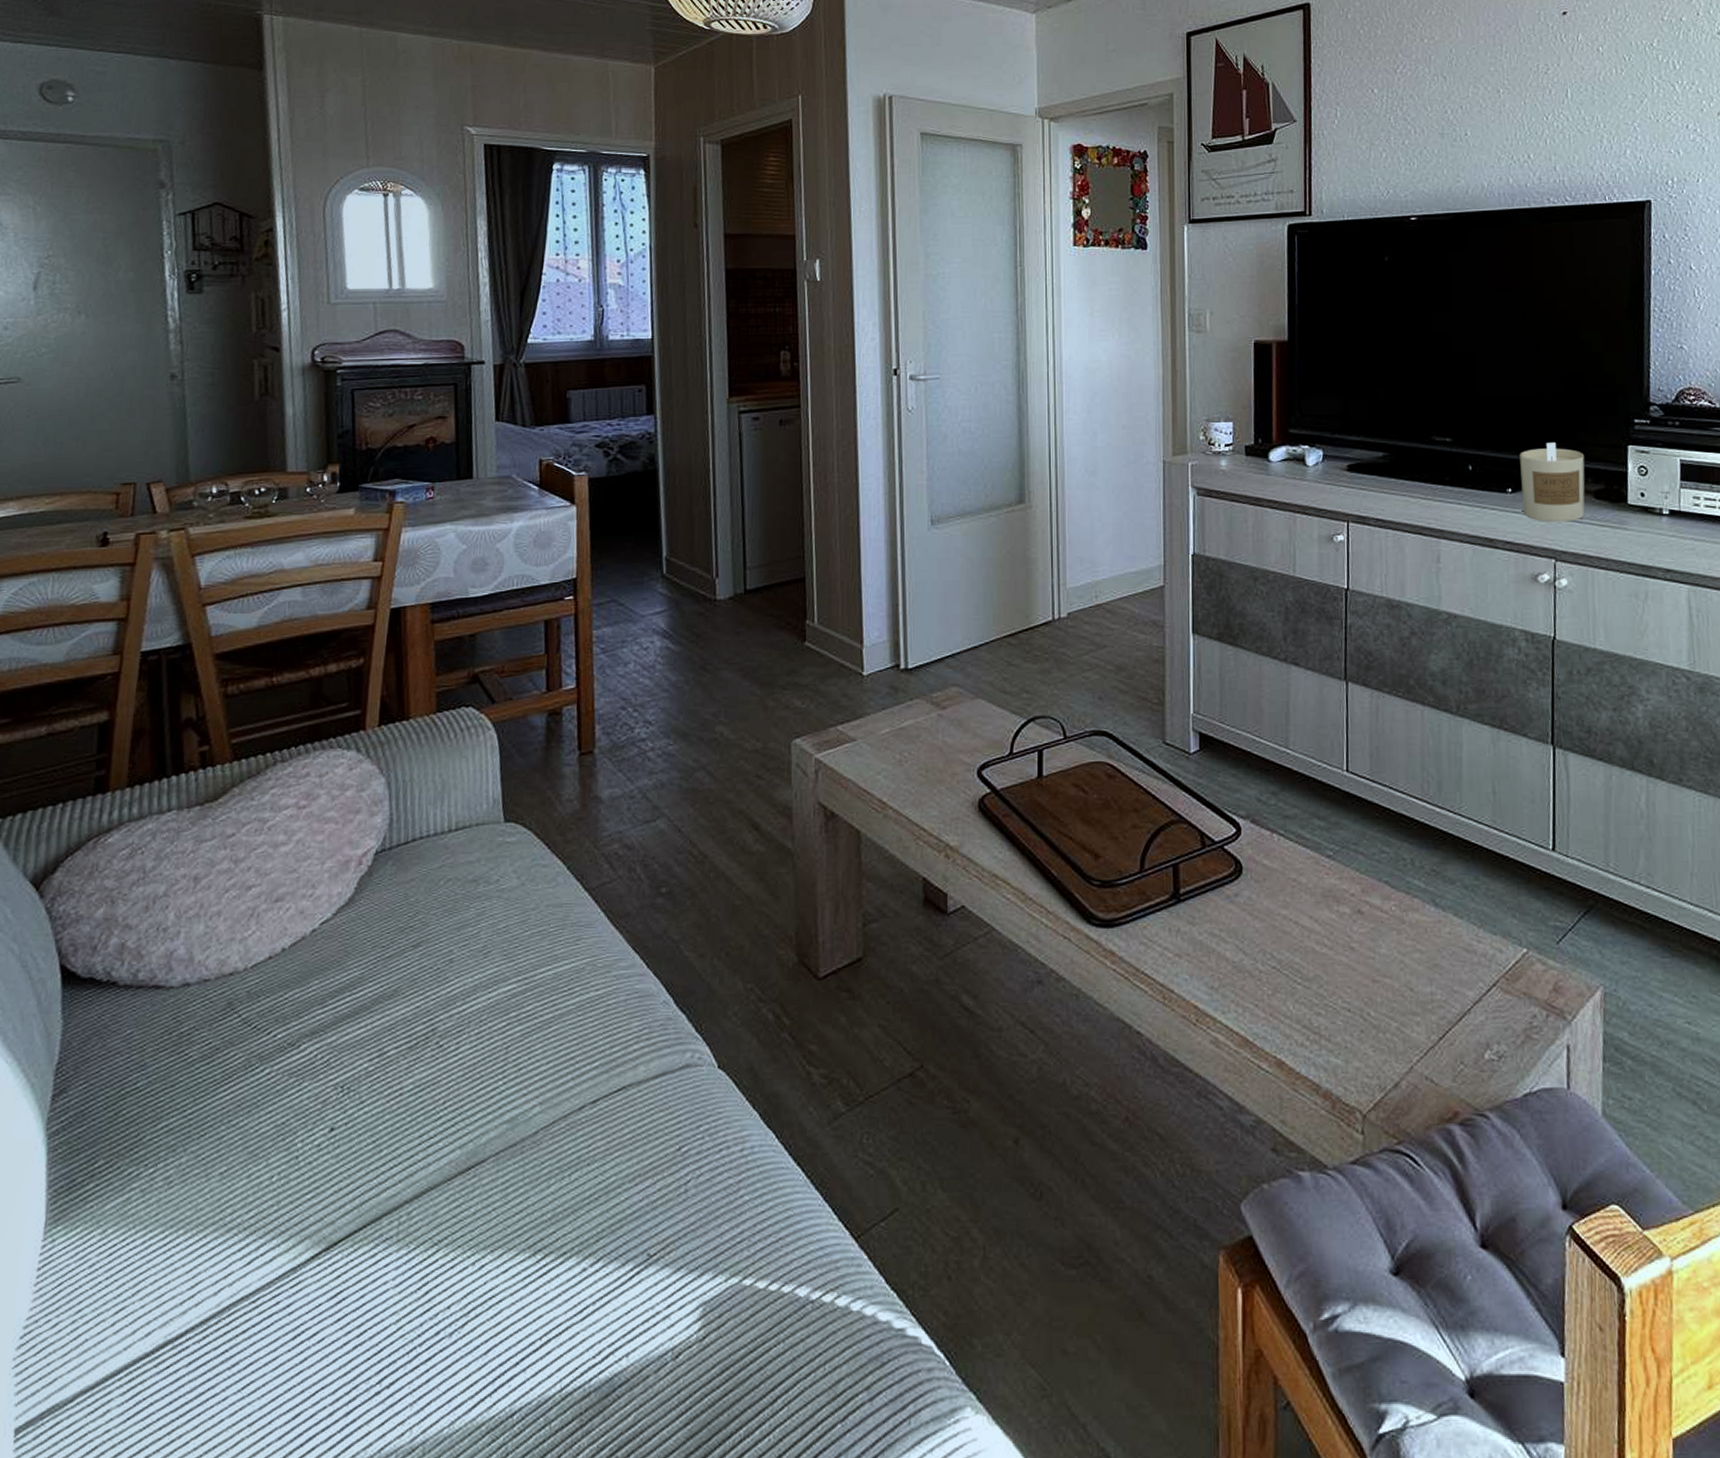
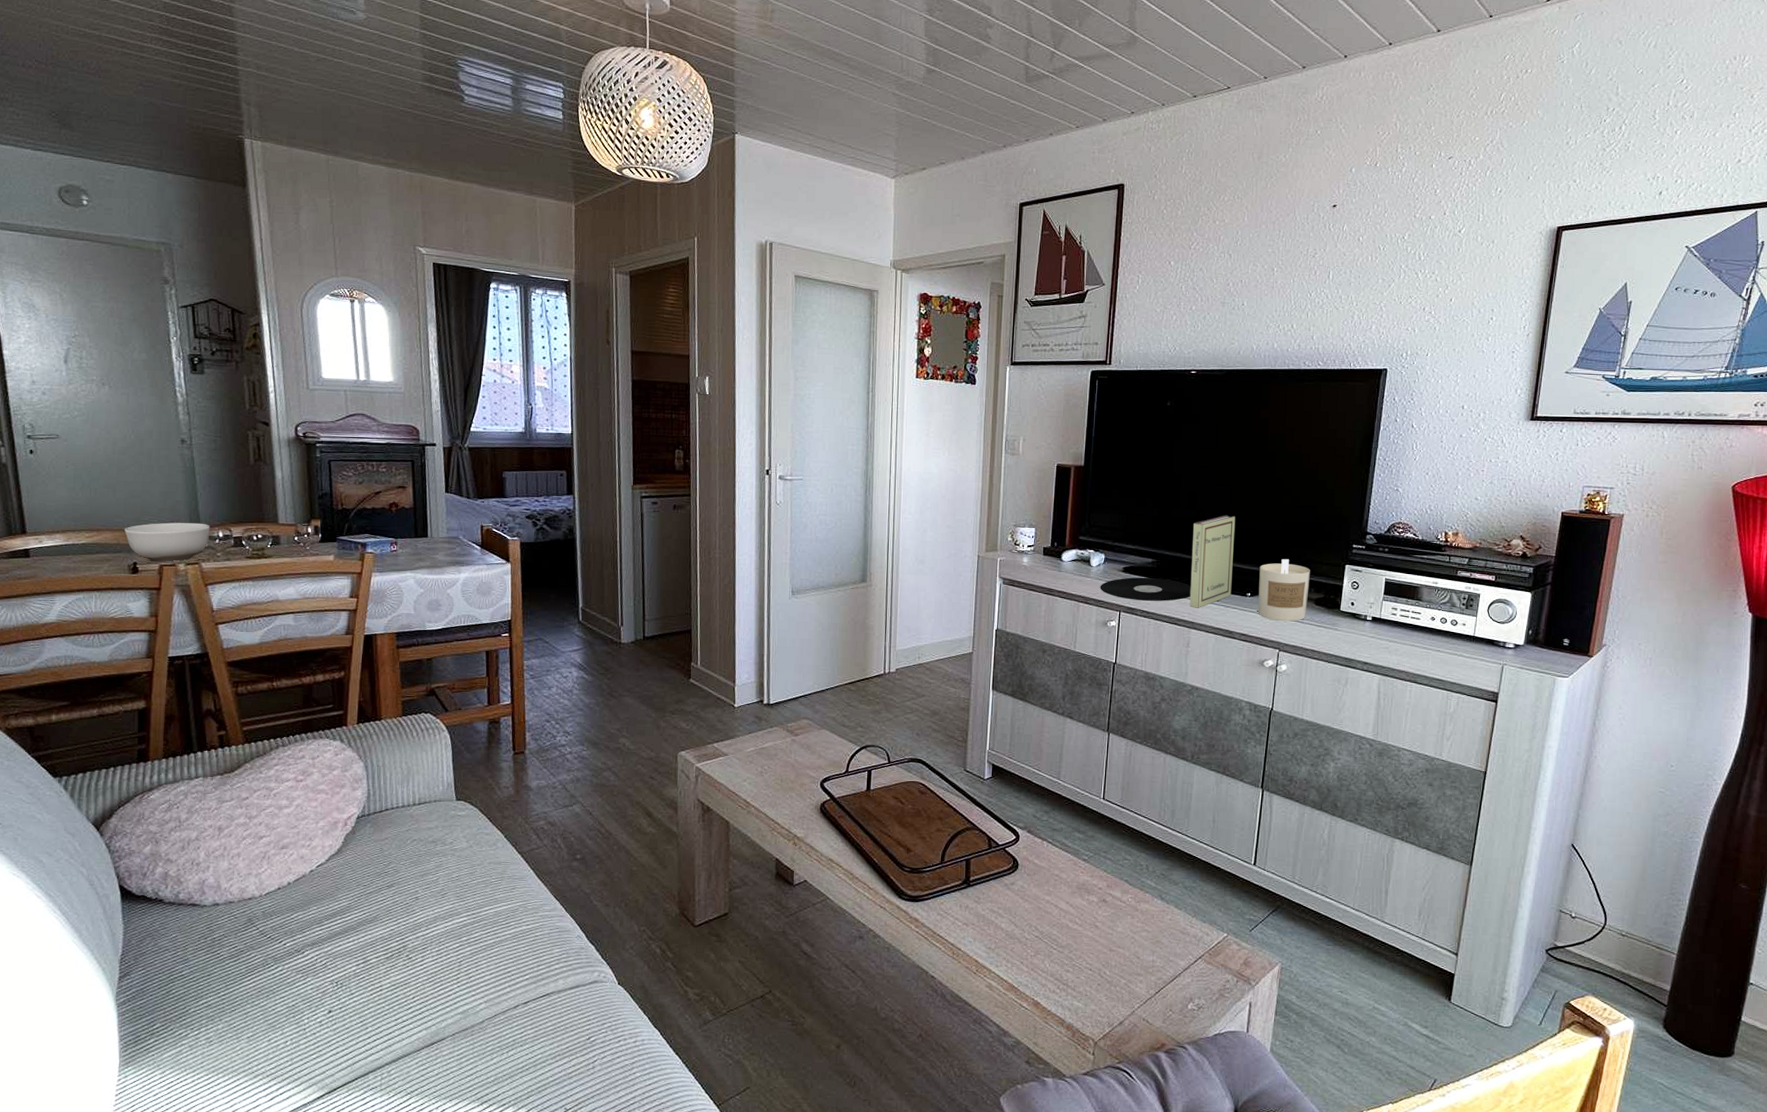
bowl: none [94,477,202,531] -> present [124,522,210,563]
vinyl record: none [1320,477,1436,507] -> present [1100,577,1191,602]
book: none [1431,391,1488,512] -> present [1189,515,1236,608]

